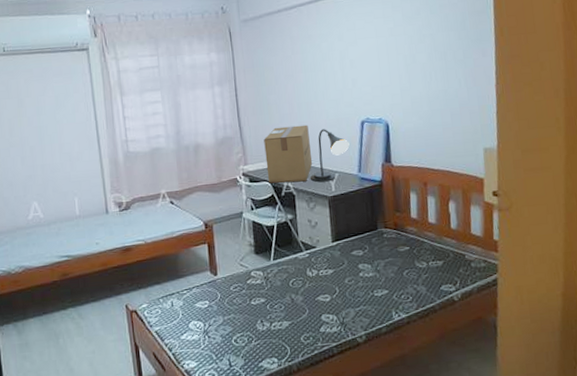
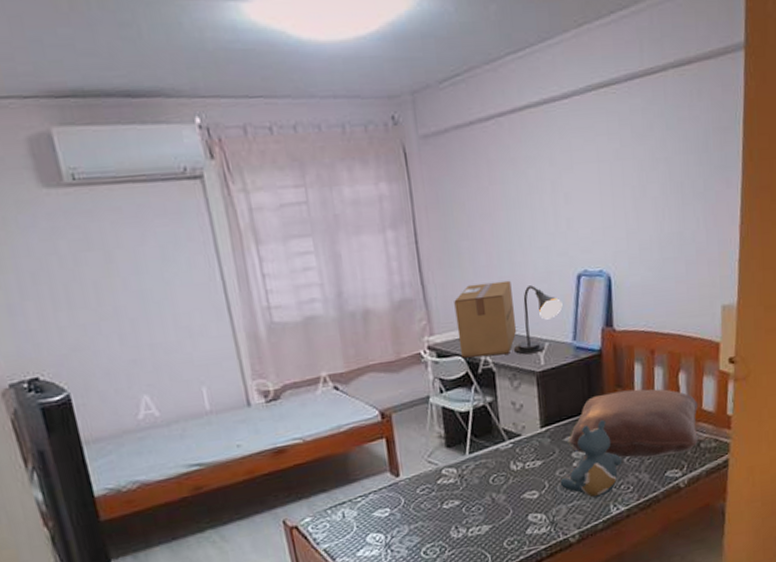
stuffed animal: none [348,238,401,304] -> present [559,420,622,498]
pillow: none [355,214,469,273] -> present [568,389,699,458]

